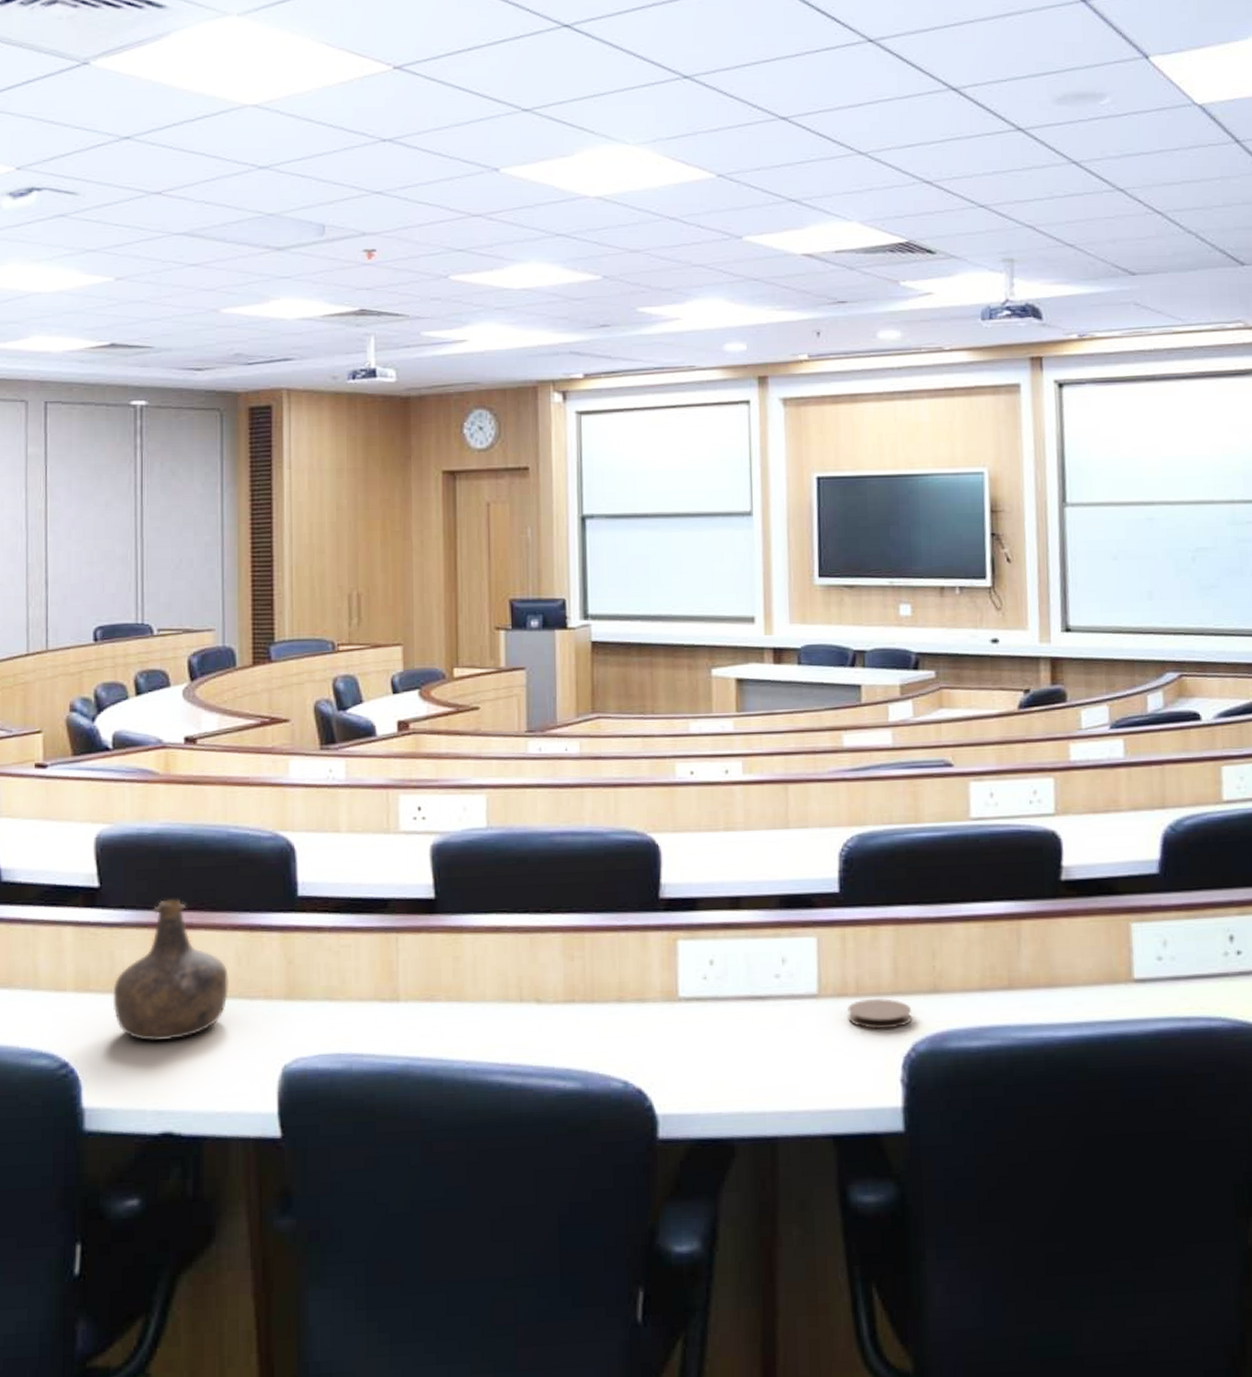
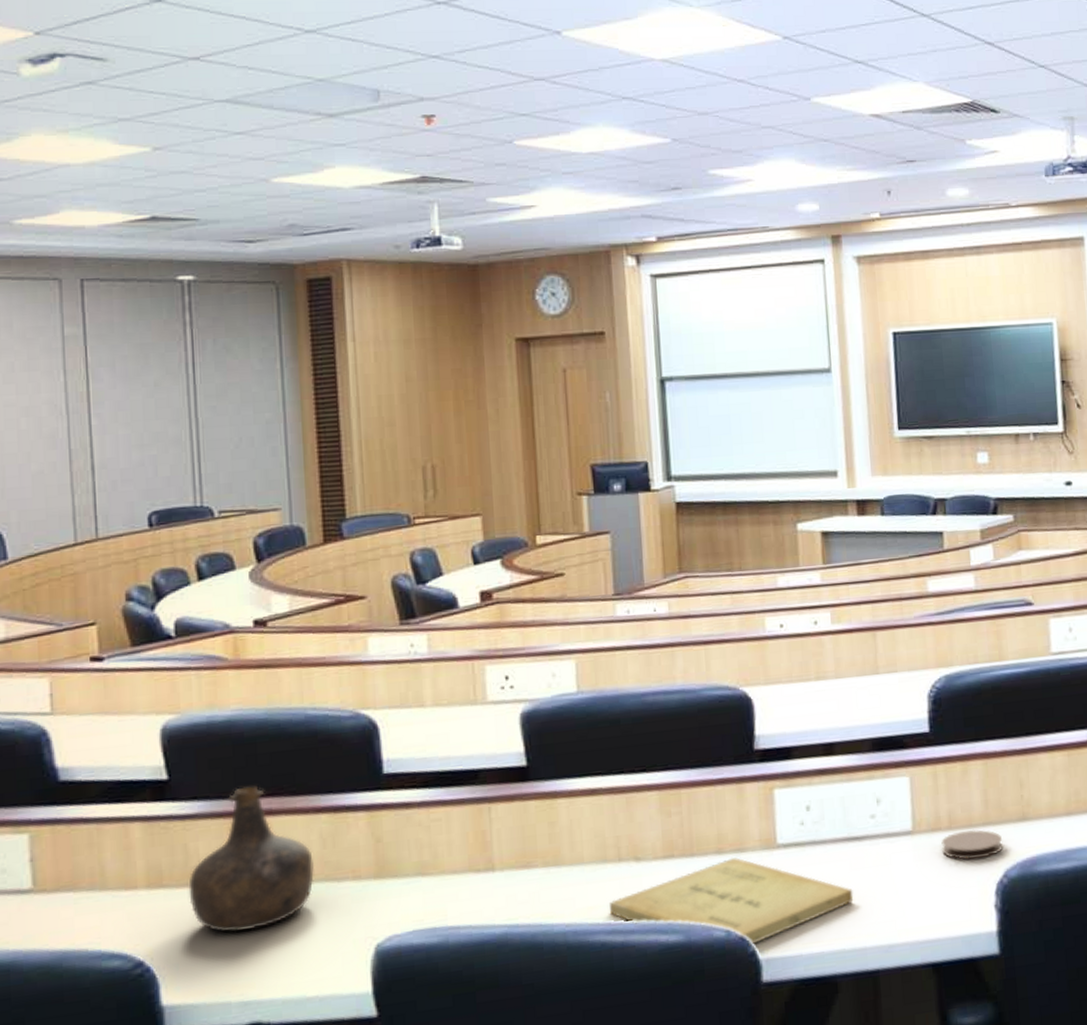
book: none [508,1006,755,1100] -> present [609,857,854,946]

